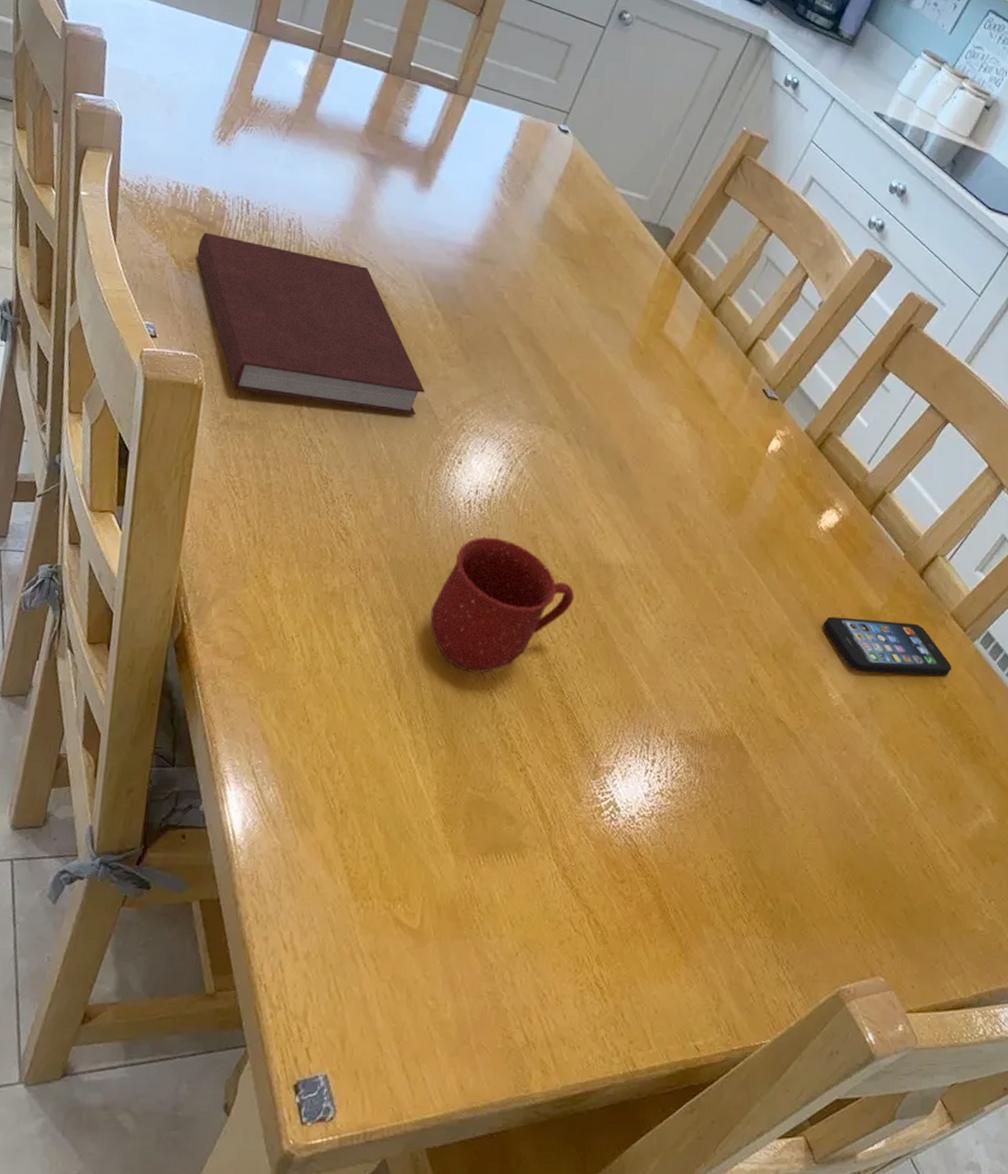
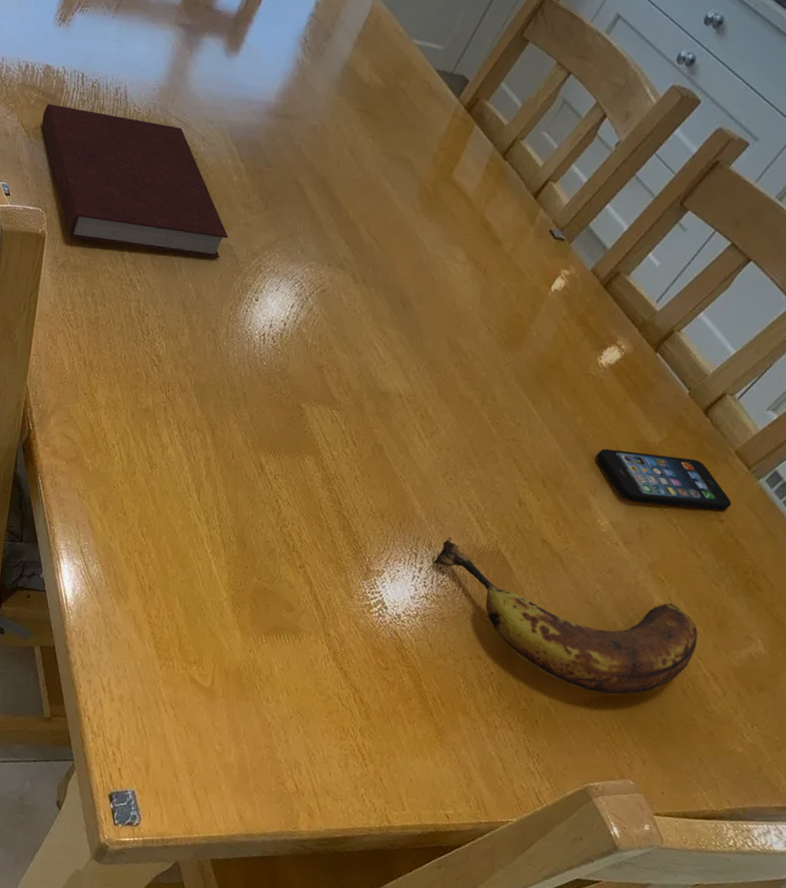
mug: present [430,536,575,673] -> none [226,365,355,483]
banana: none [667,722,933,884] -> present [434,537,698,695]

